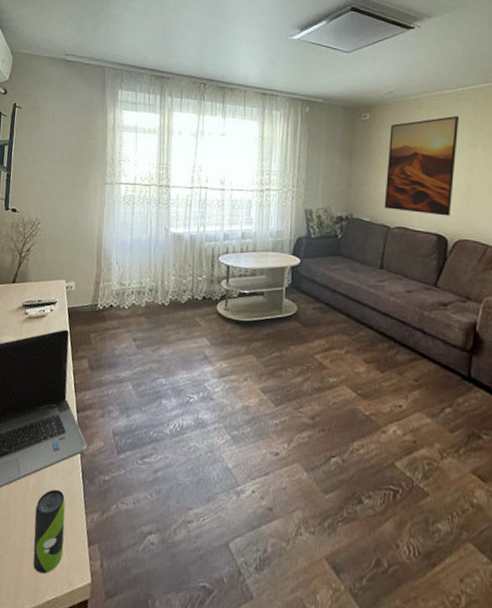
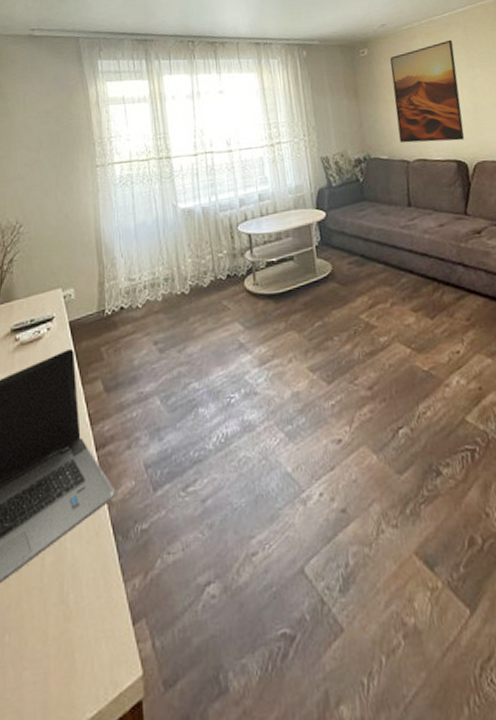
beverage can: present [33,489,66,574] -> none [57,559,102,684]

